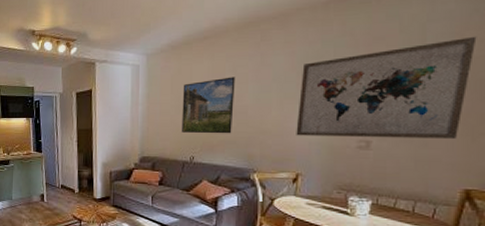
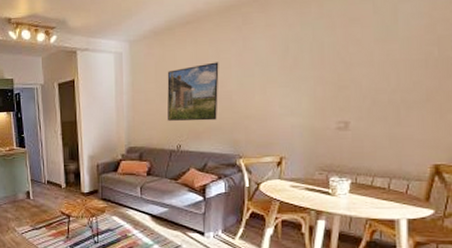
wall art: present [296,36,477,140] -> none [279,16,443,119]

